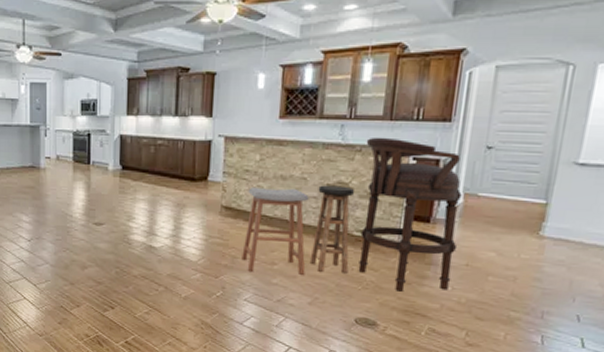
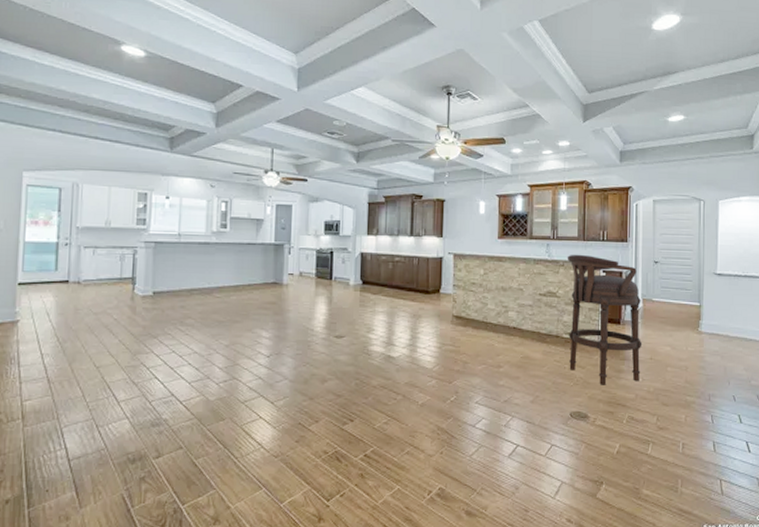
stool: present [242,186,309,275] -> none [472,297,527,375]
bar stool: present [309,185,355,273] -> none [529,295,562,372]

